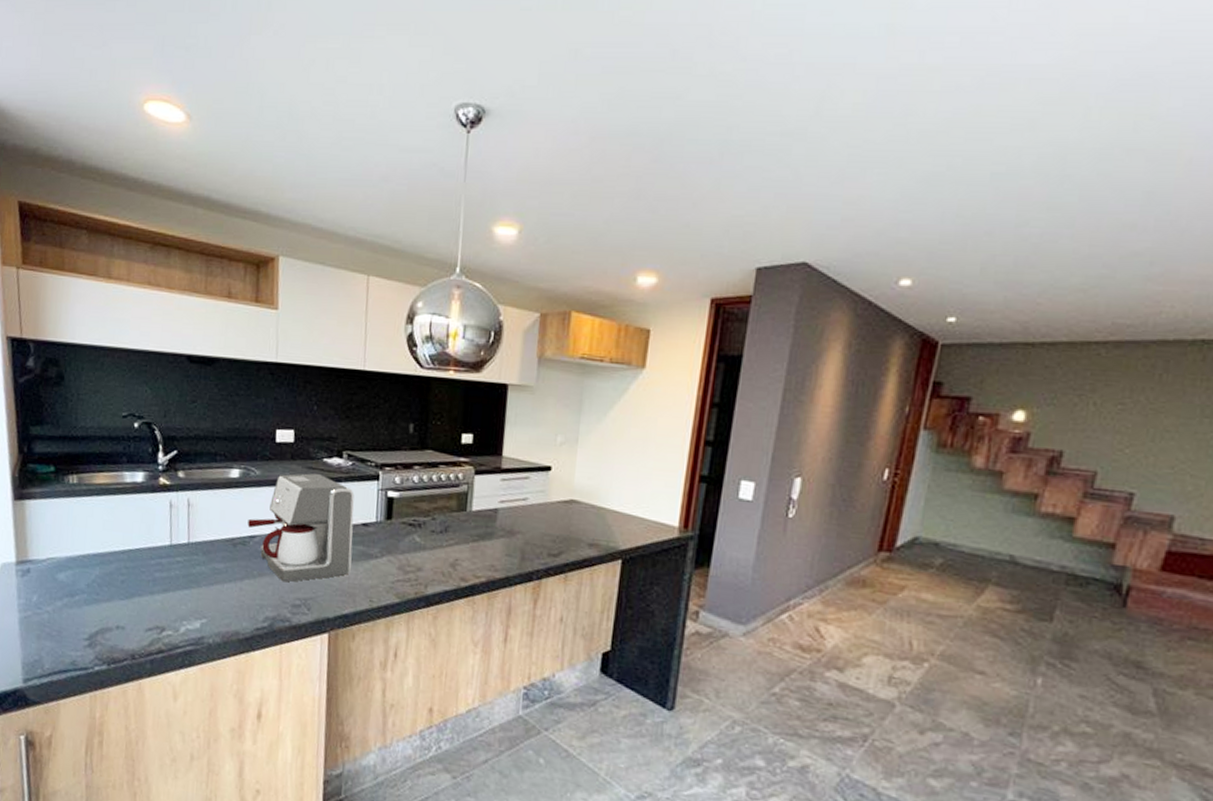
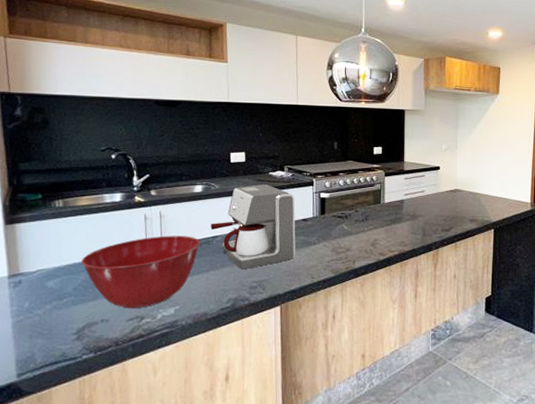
mixing bowl: none [96,529,234,617] -> present [82,235,200,309]

